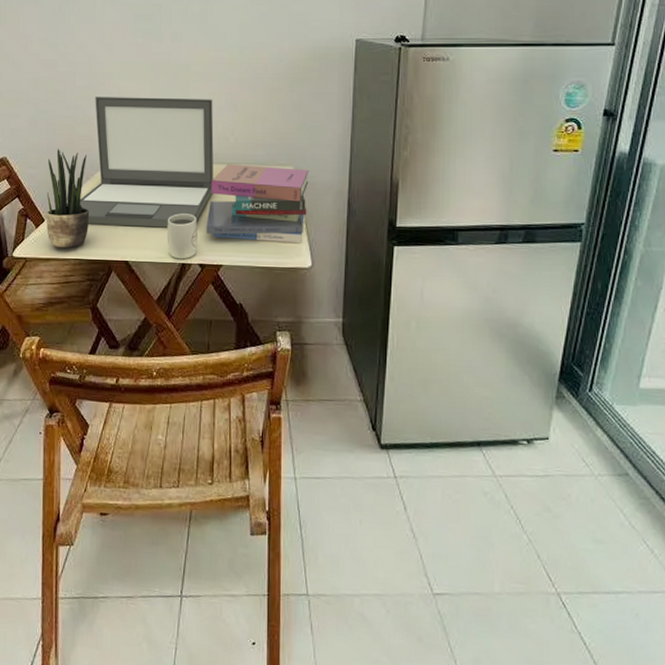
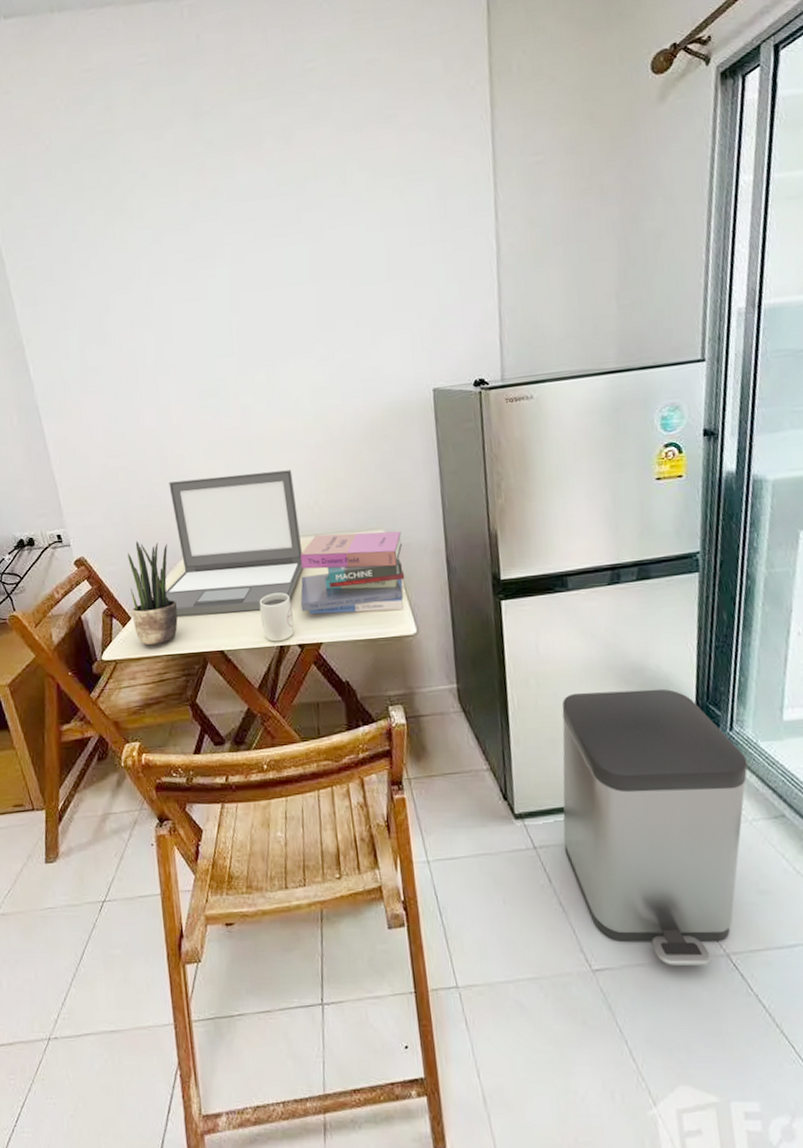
pedal bin: none [422,340,601,601] -> present [562,688,748,966]

